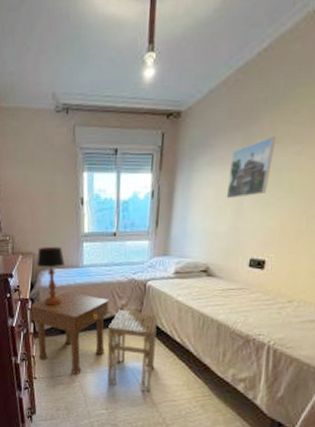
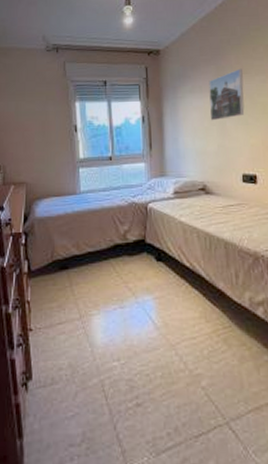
nightstand: present [29,292,109,375] -> none [23,222,111,320]
table lamp: present [37,246,65,305] -> none [31,174,61,238]
stool: present [107,310,158,393] -> none [112,236,166,332]

